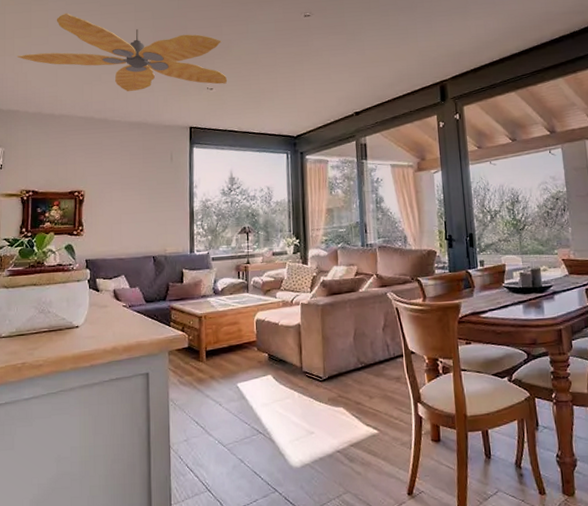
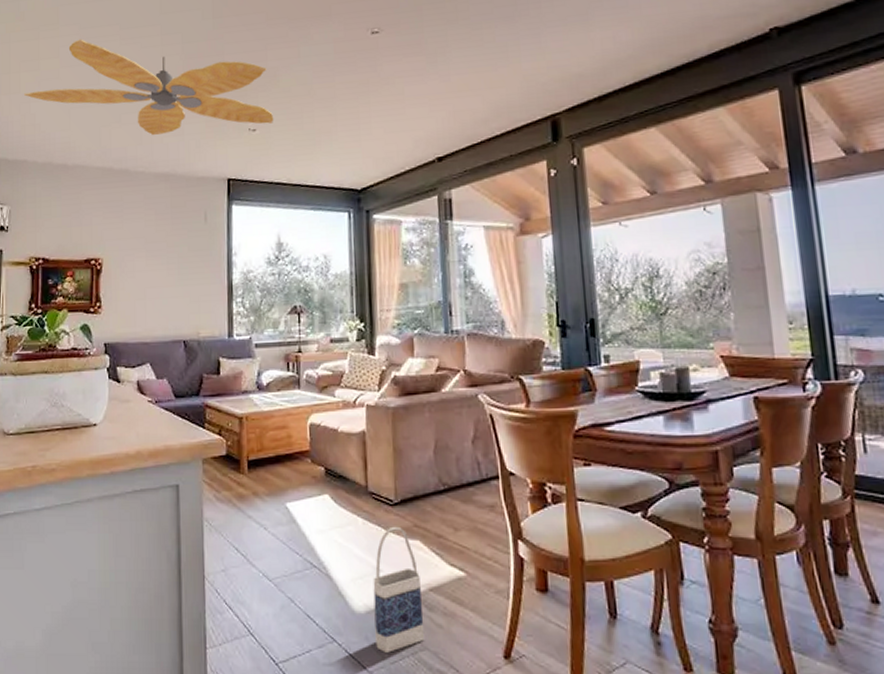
bag: none [306,397,347,497] -> present [373,526,425,653]

